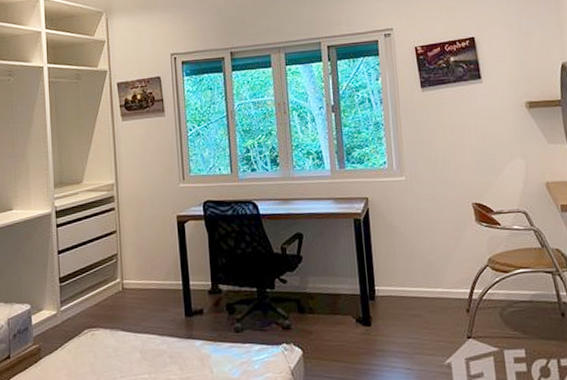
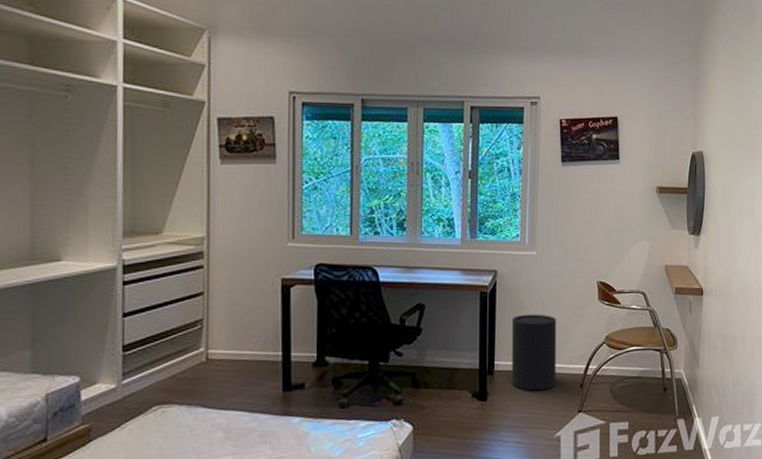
waste bin: none [388,238,441,316] -> present [512,314,557,391]

